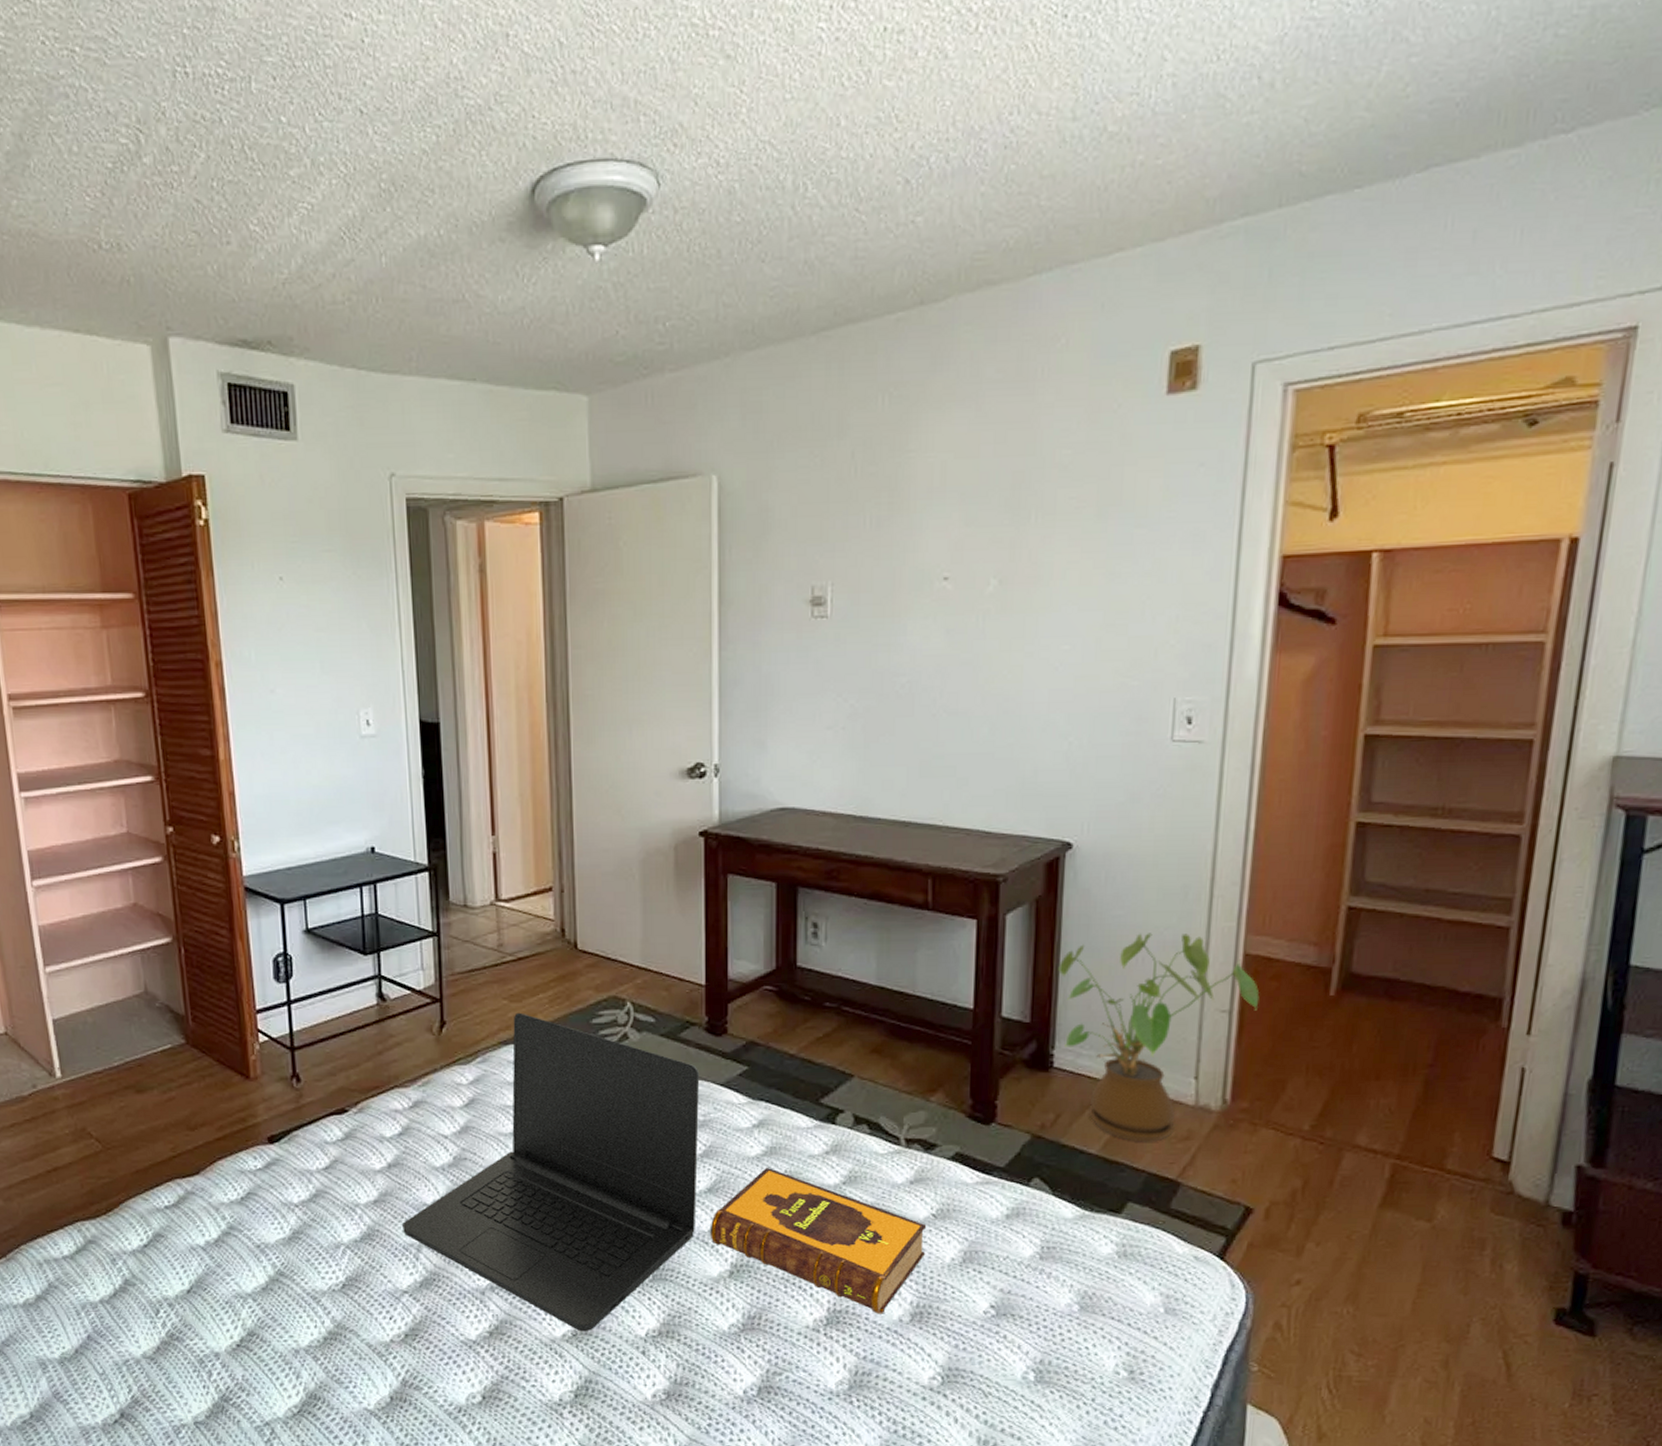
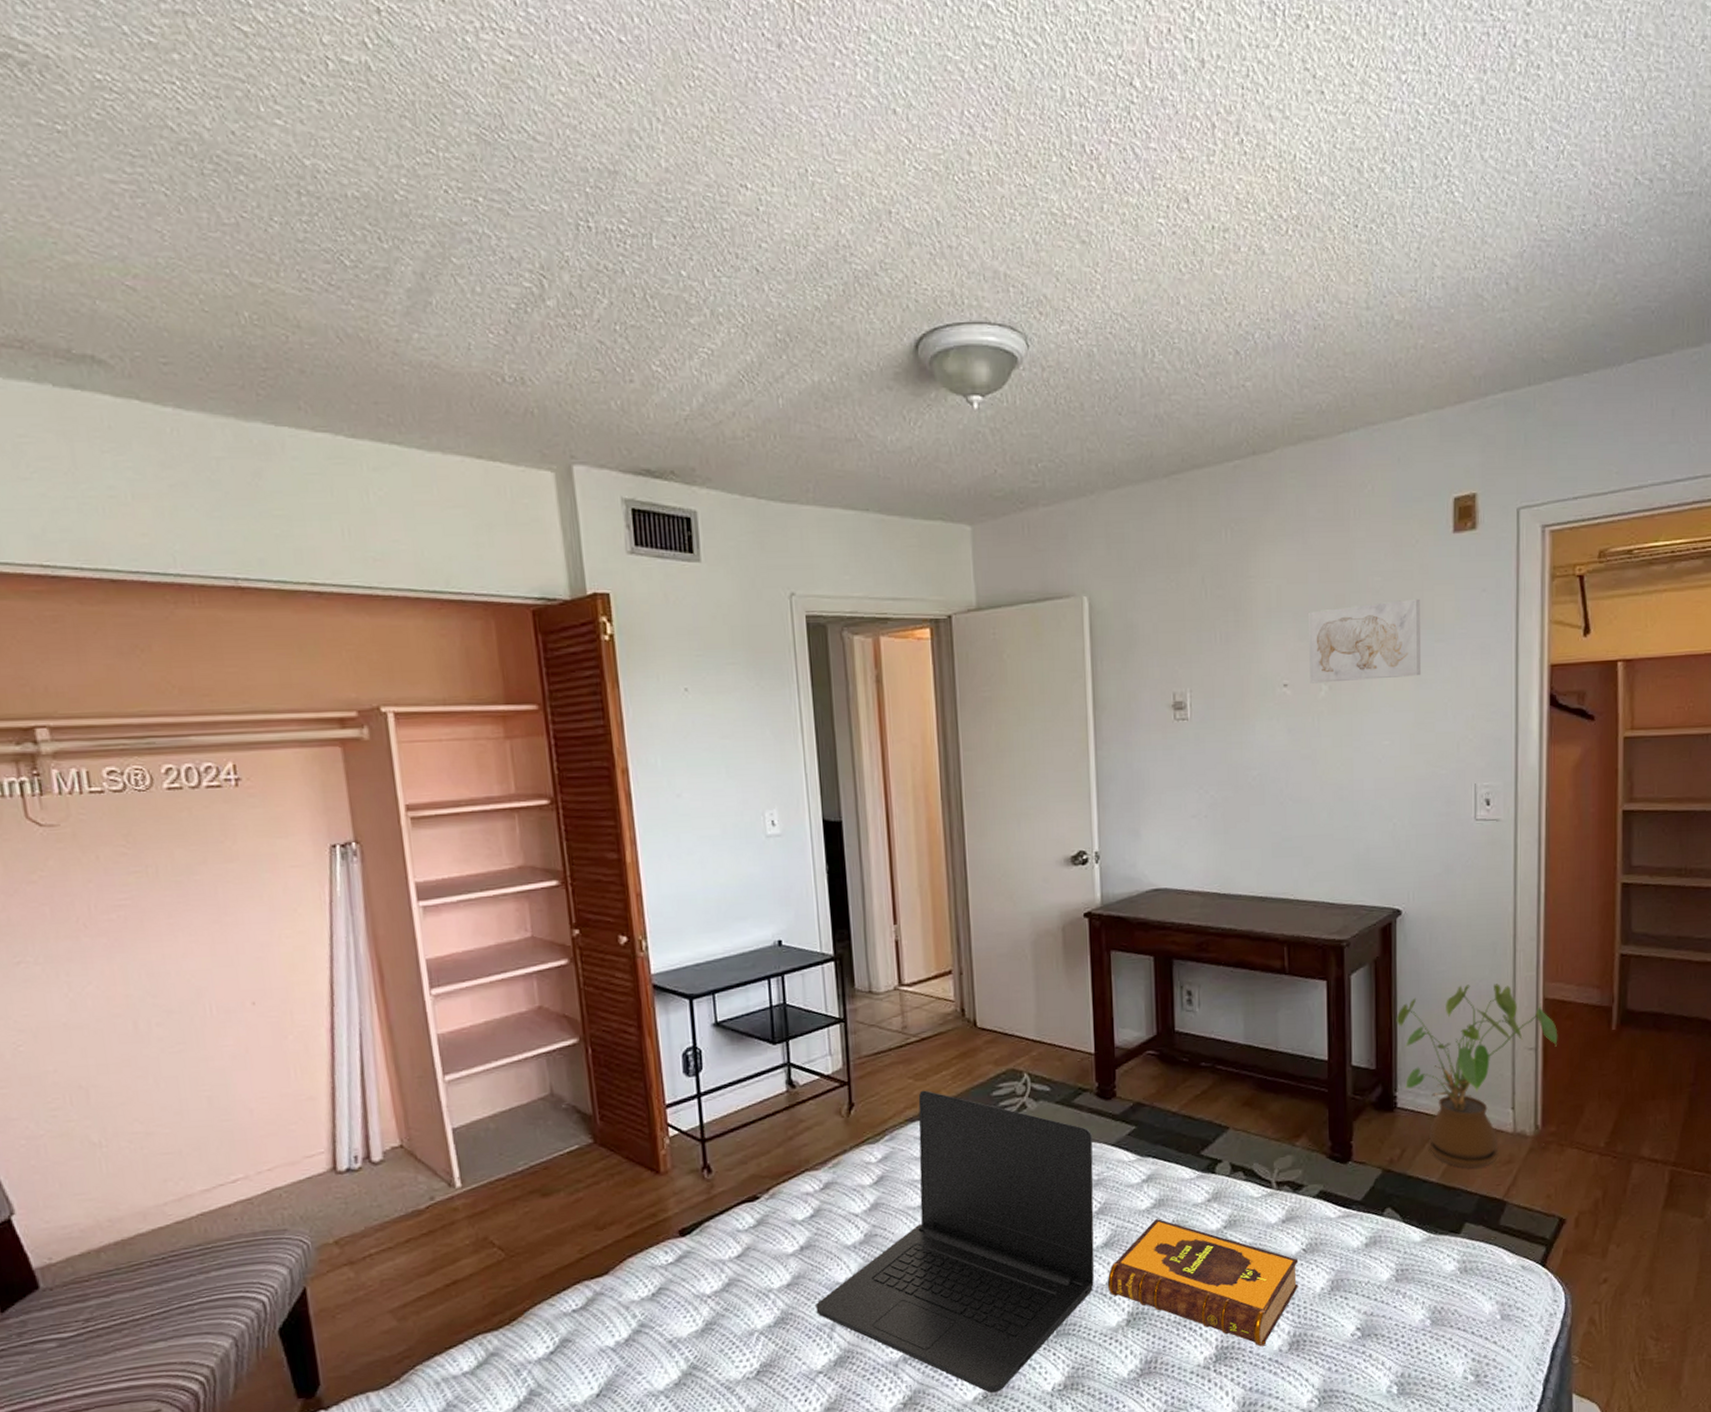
wall art: none [976,475,1119,577] -> present [1309,598,1421,683]

